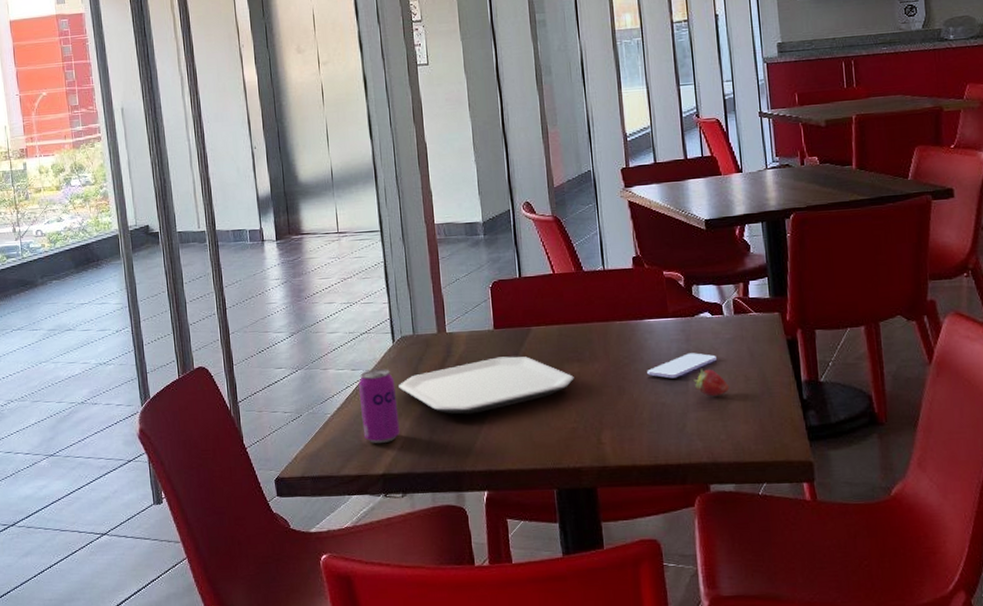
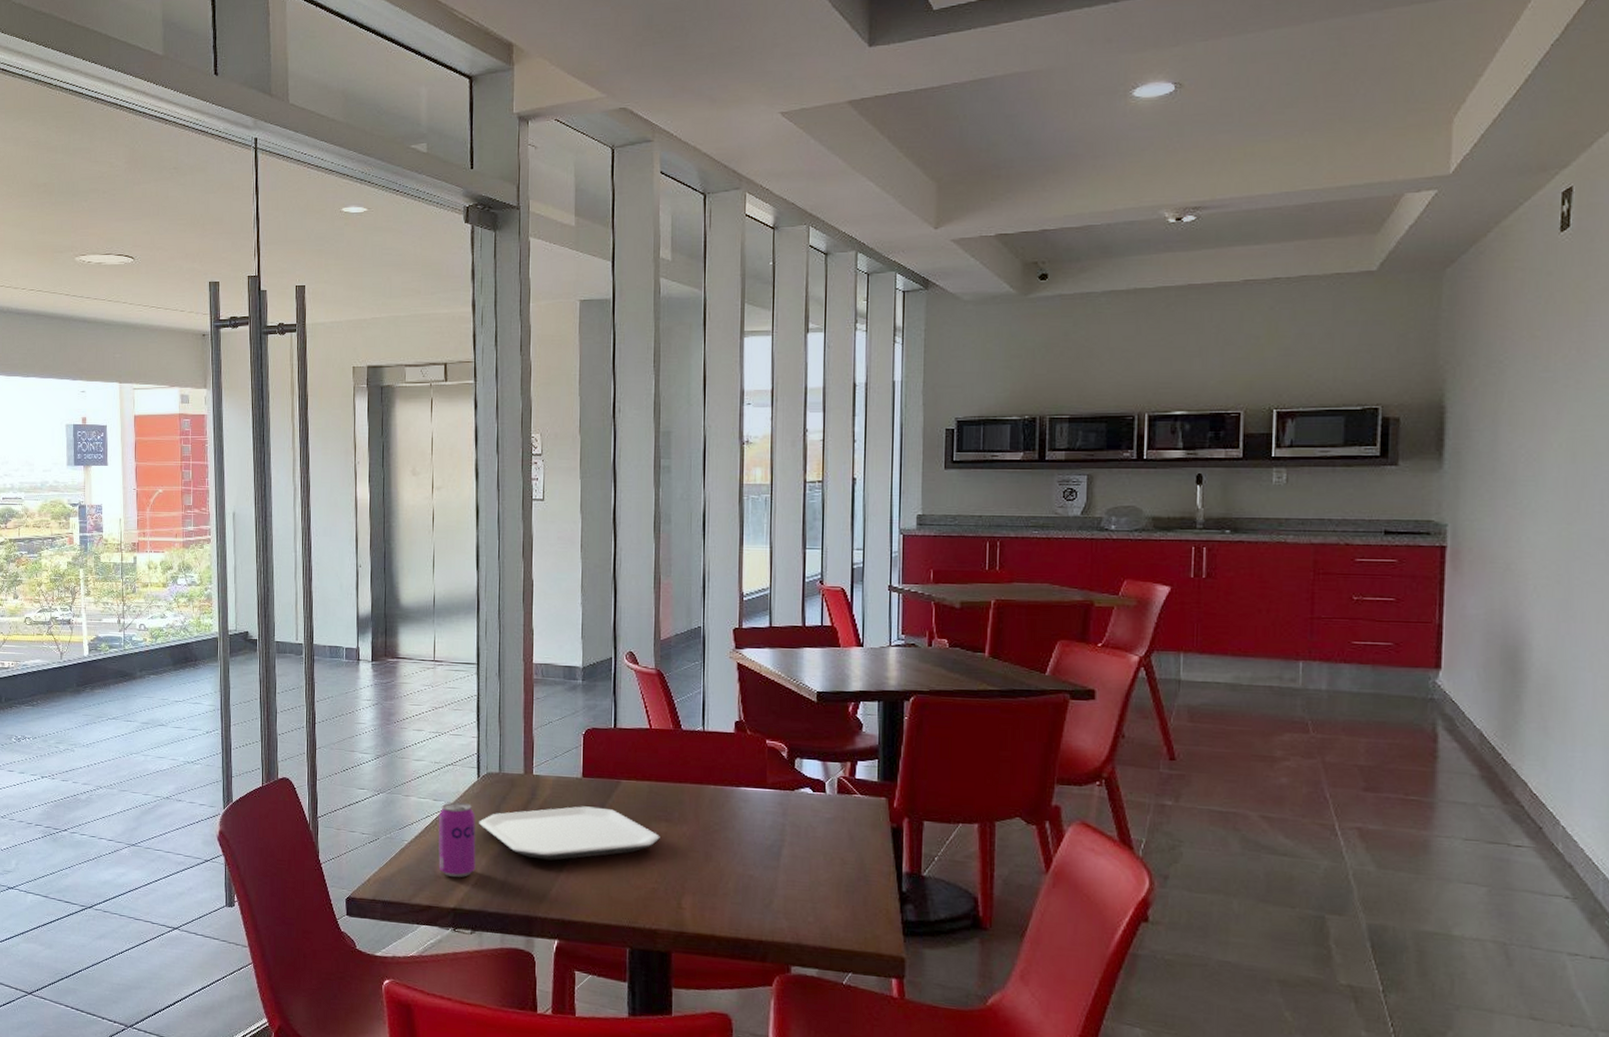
smartphone: present [647,353,718,379] -> none [737,828,814,852]
fruit: present [693,369,729,397] -> none [786,846,824,876]

